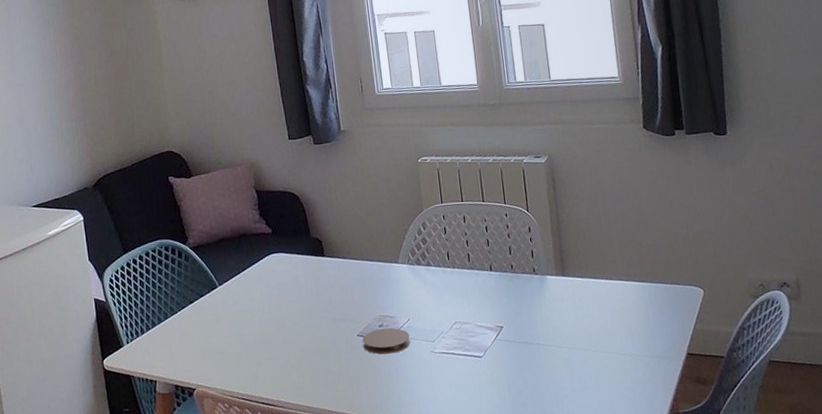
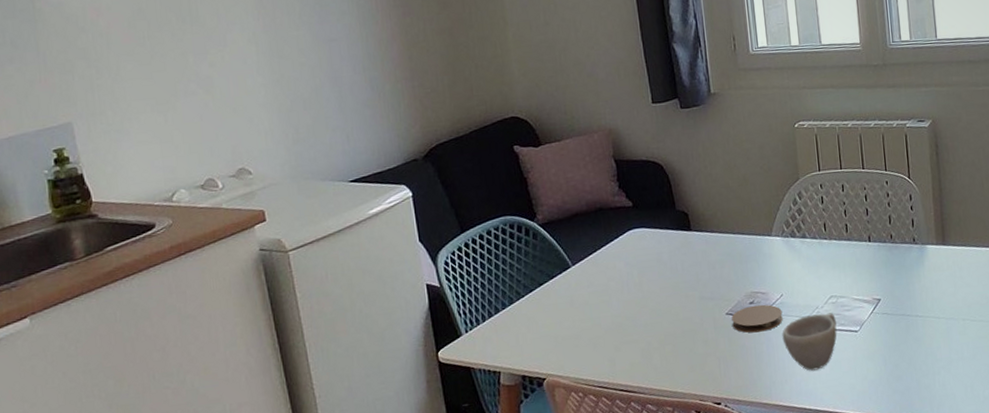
cup: none [409,338,462,393] -> present [782,312,837,371]

